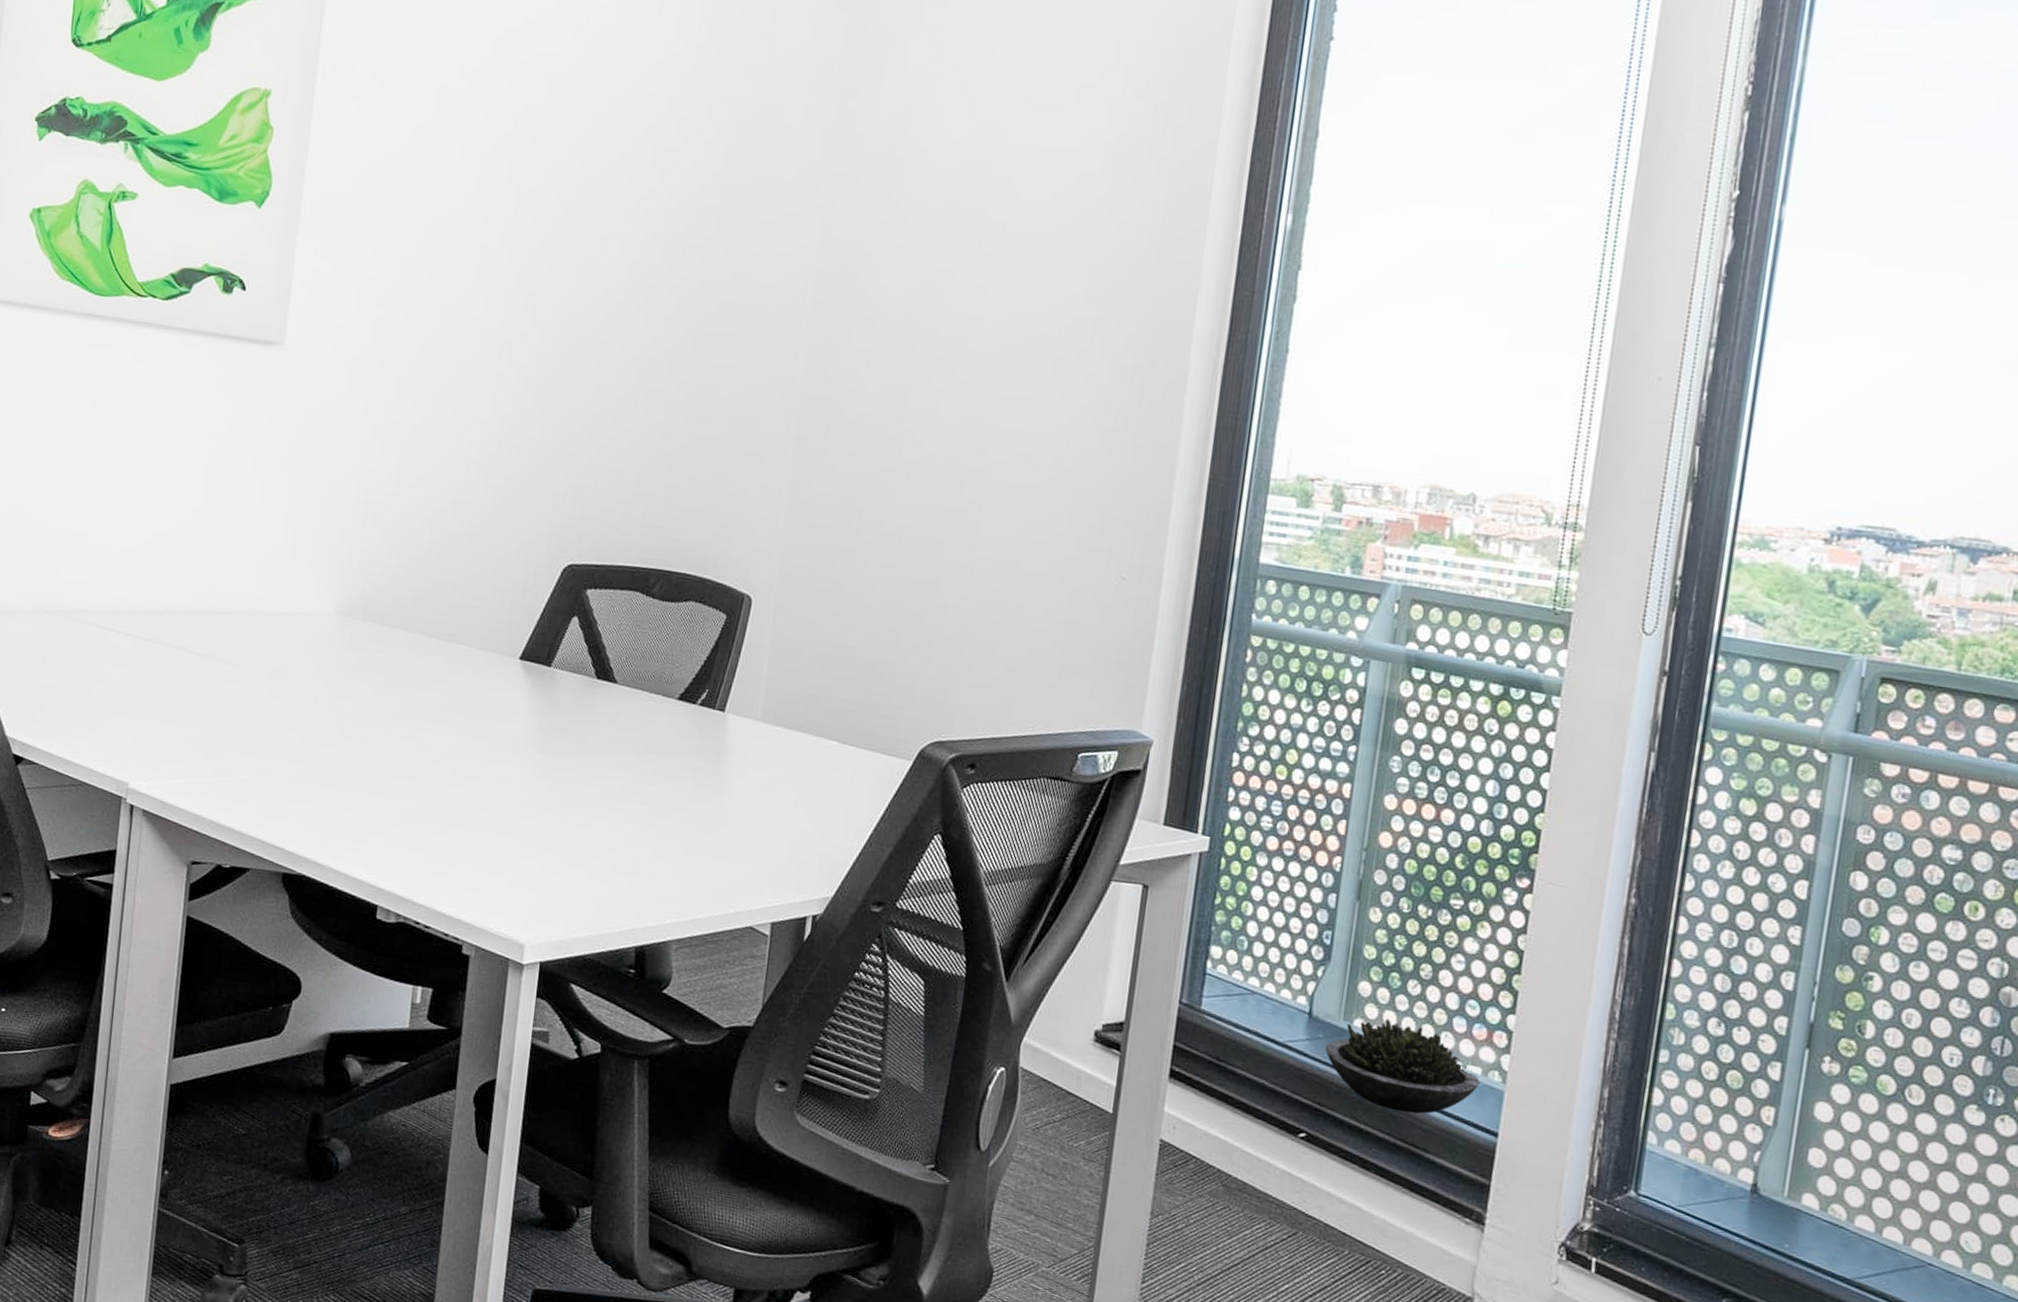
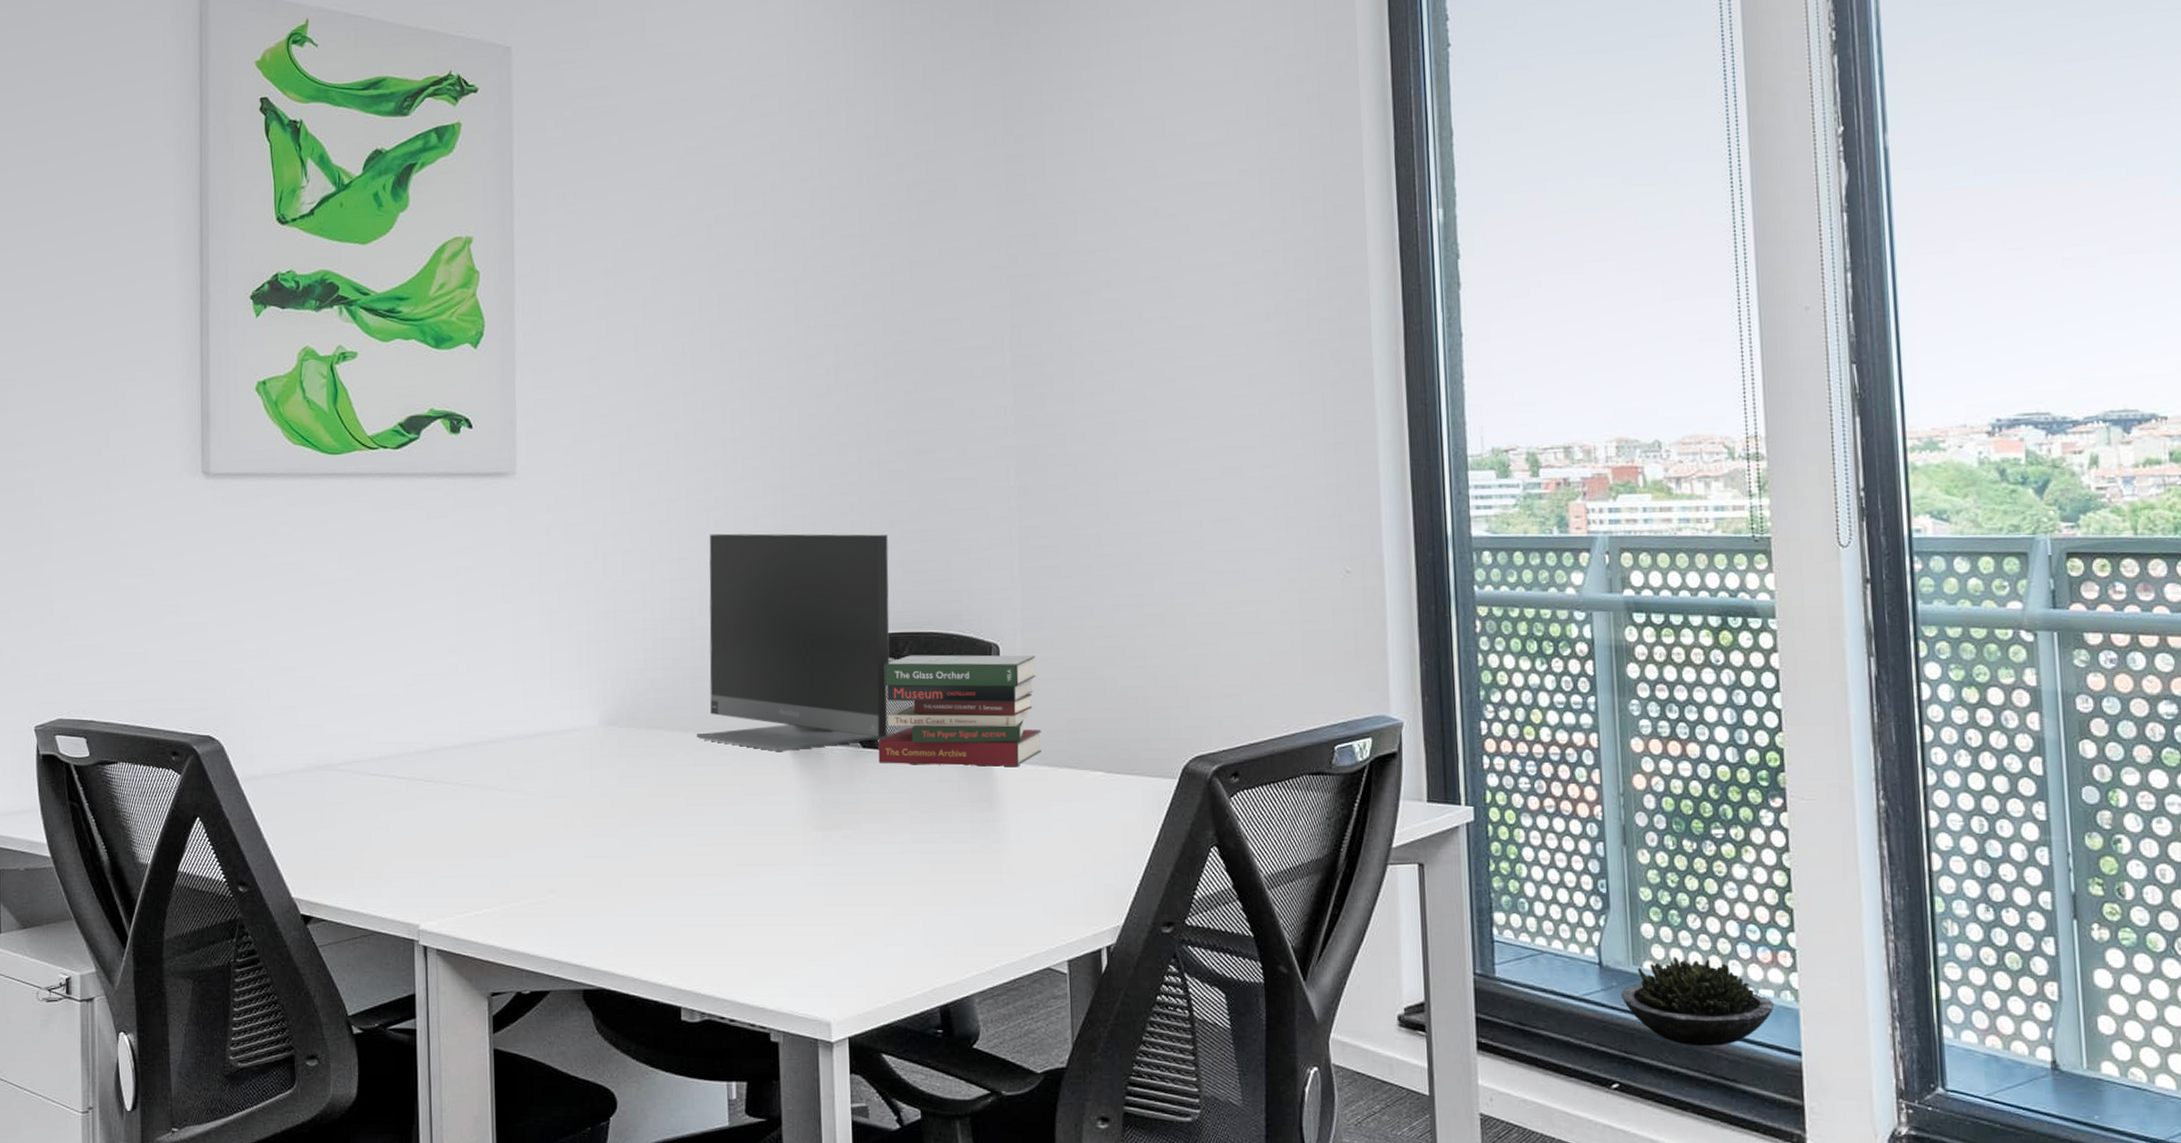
monitor: none [430,437,655,674] -> present [696,533,895,751]
books: none [611,593,787,722] -> present [878,654,1042,767]

